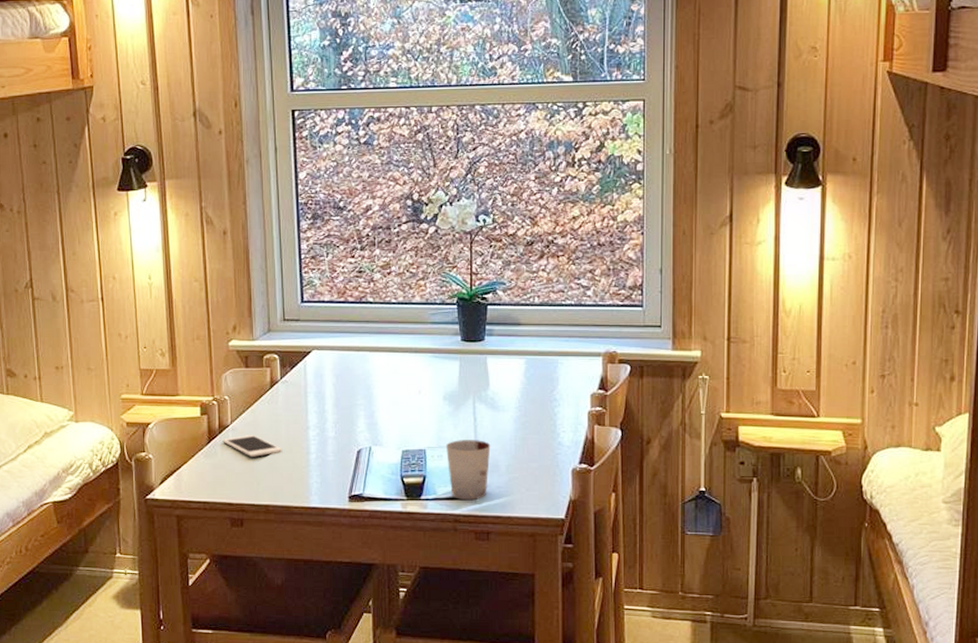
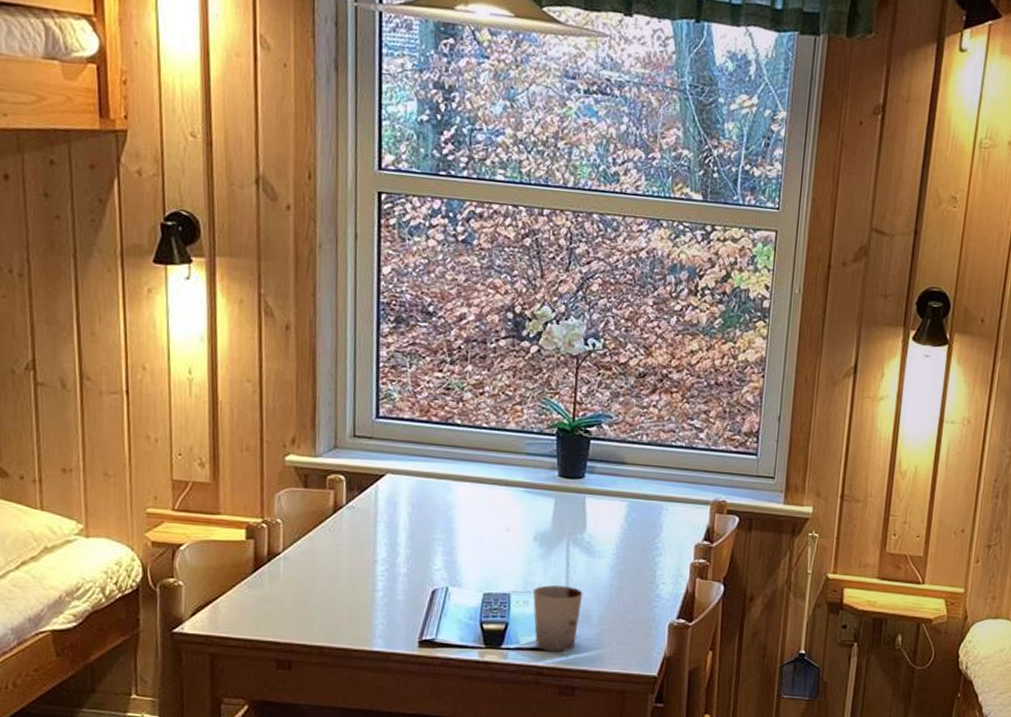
cell phone: present [223,435,283,457] -> none [272,565,344,591]

